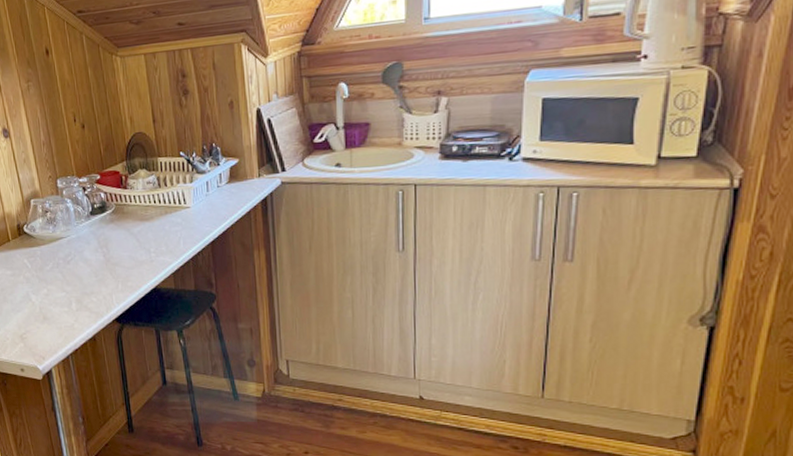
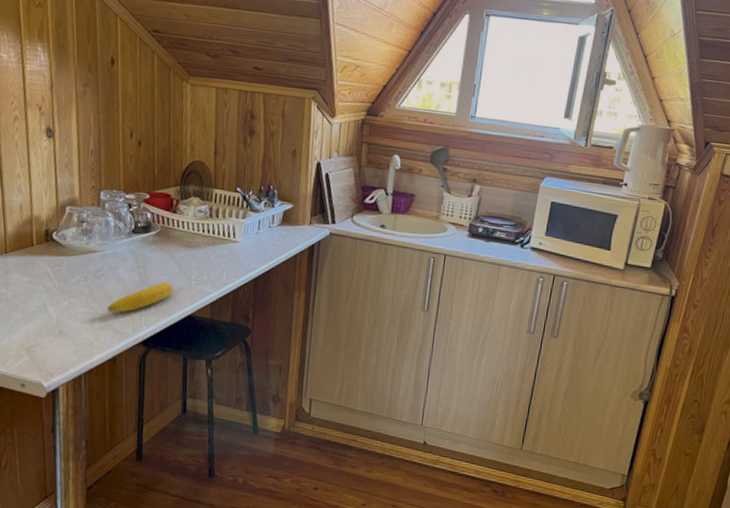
fruit: none [80,258,136,294] -> present [107,282,174,313]

